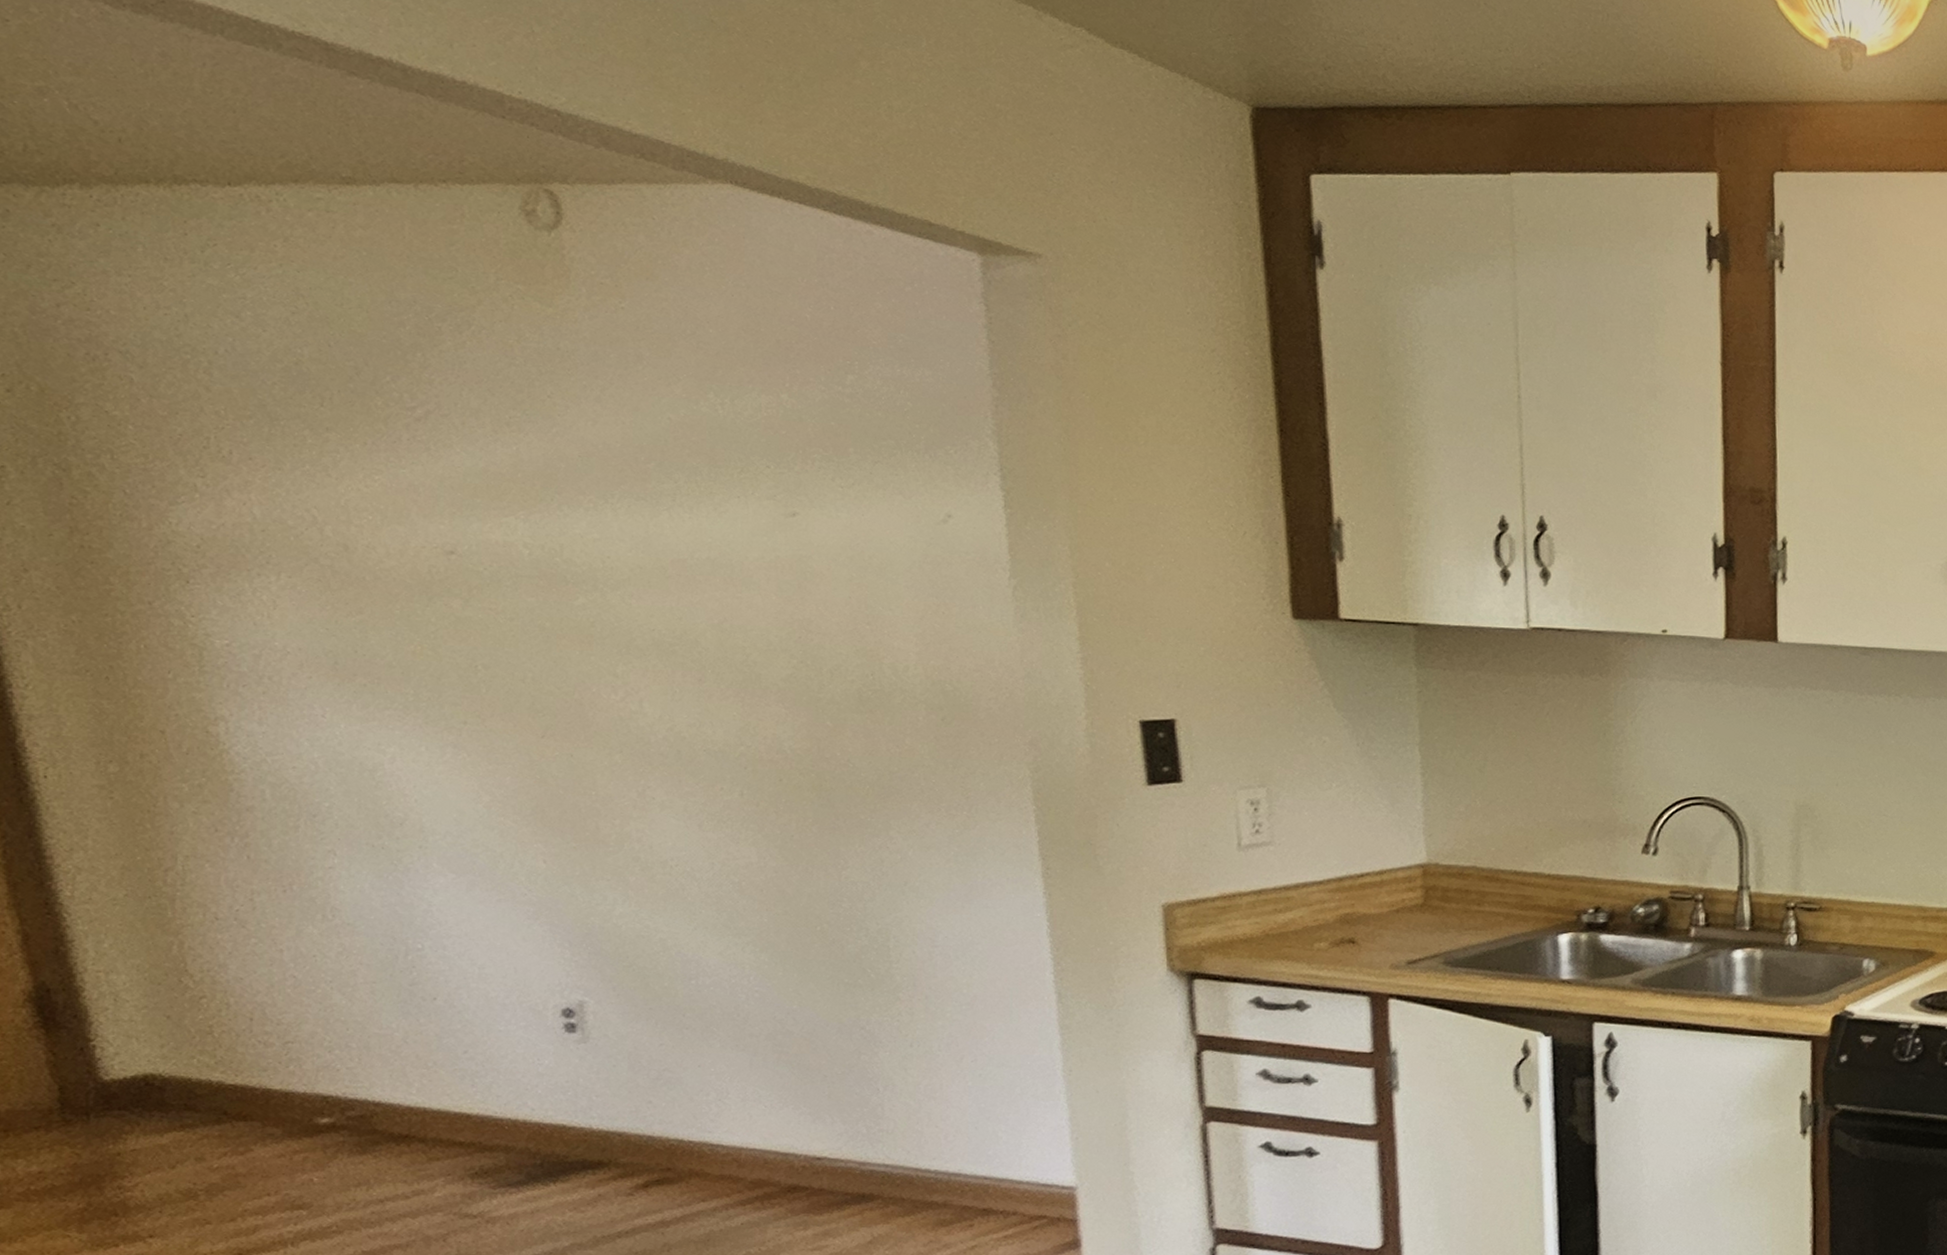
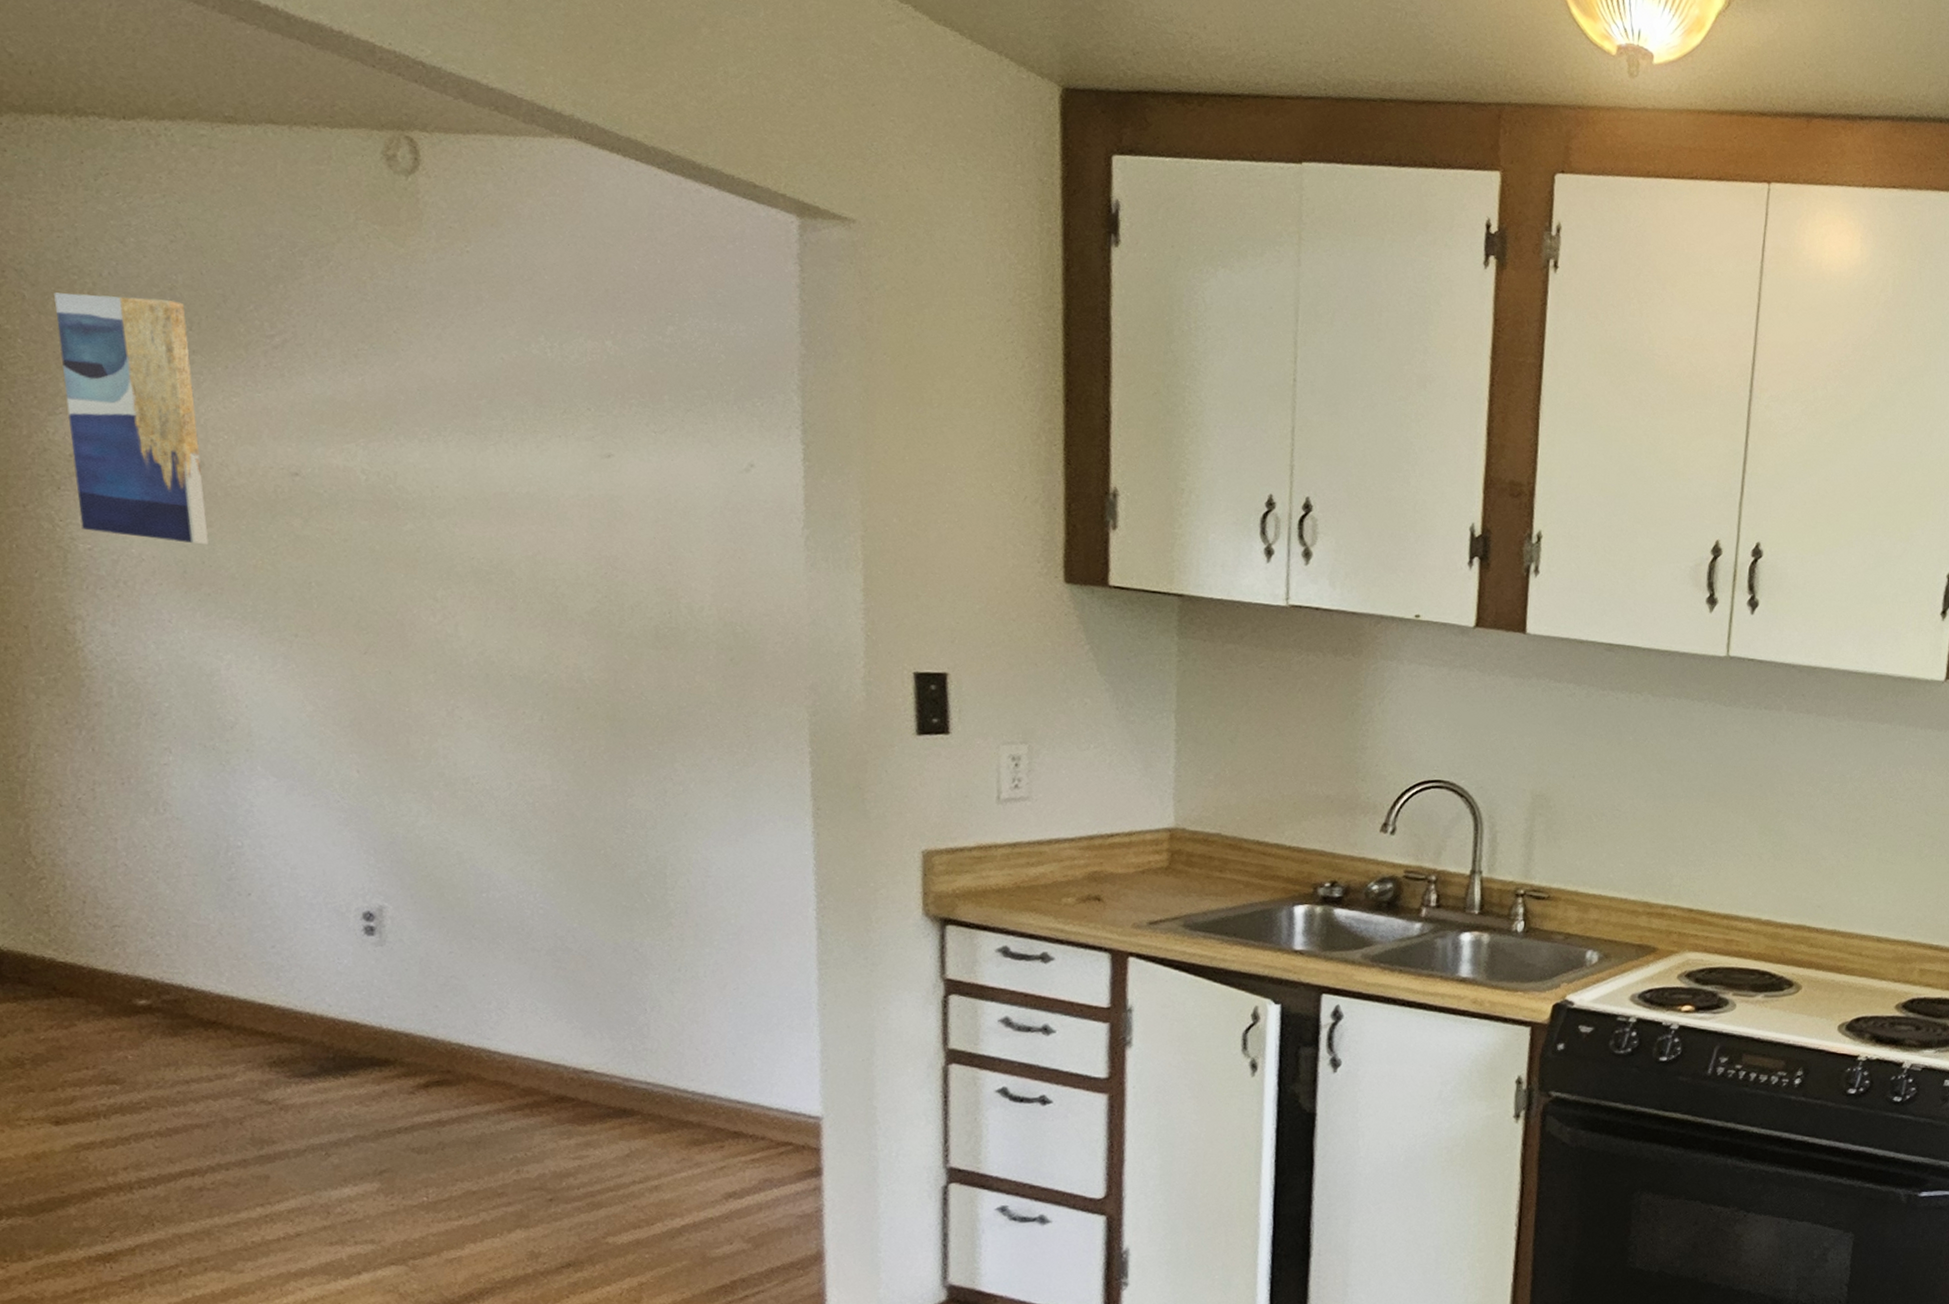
wall art: none [165,373,361,632] -> present [53,292,209,545]

